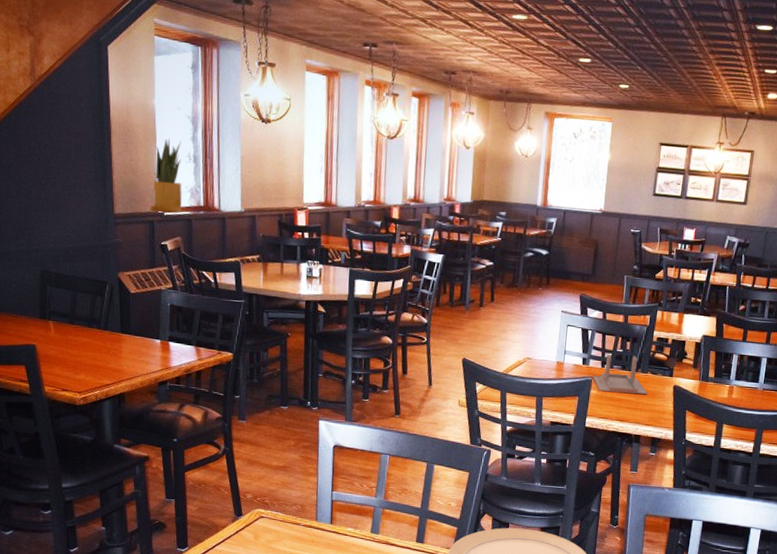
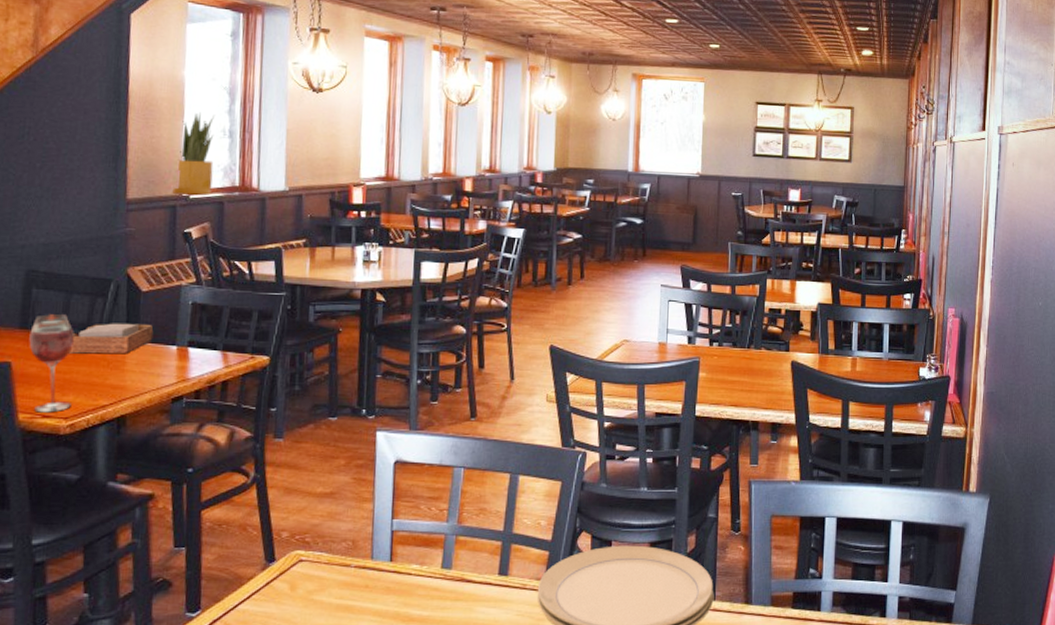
wineglass: none [48,308,83,387] -> present [29,314,74,413]
napkin holder: none [79,318,142,344] -> present [69,323,154,355]
napkin holder: present [591,354,647,395] -> none [699,330,763,374]

